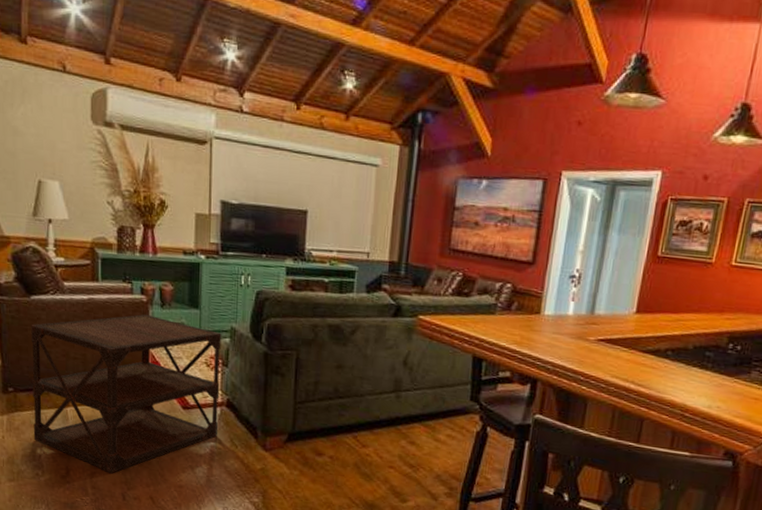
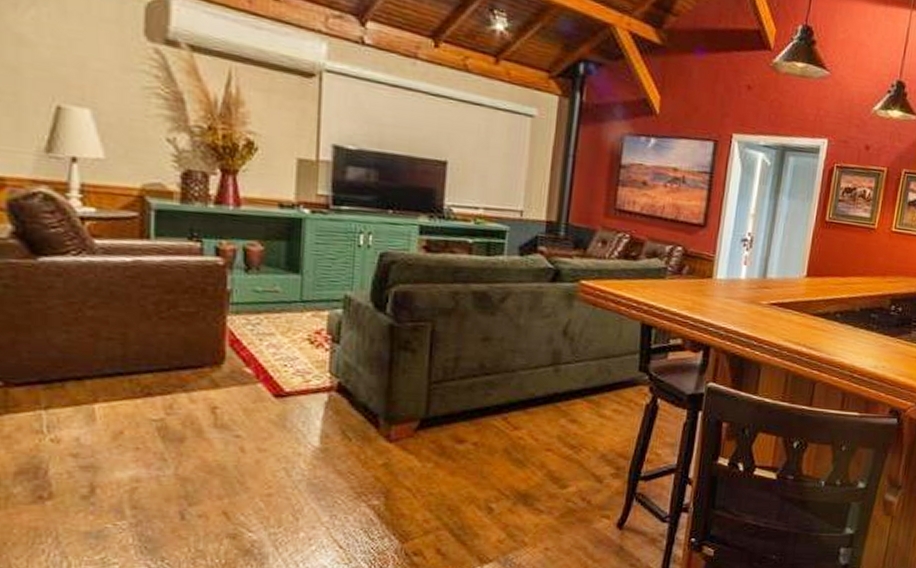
side table: present [31,314,222,474] -> none [36,280,331,487]

